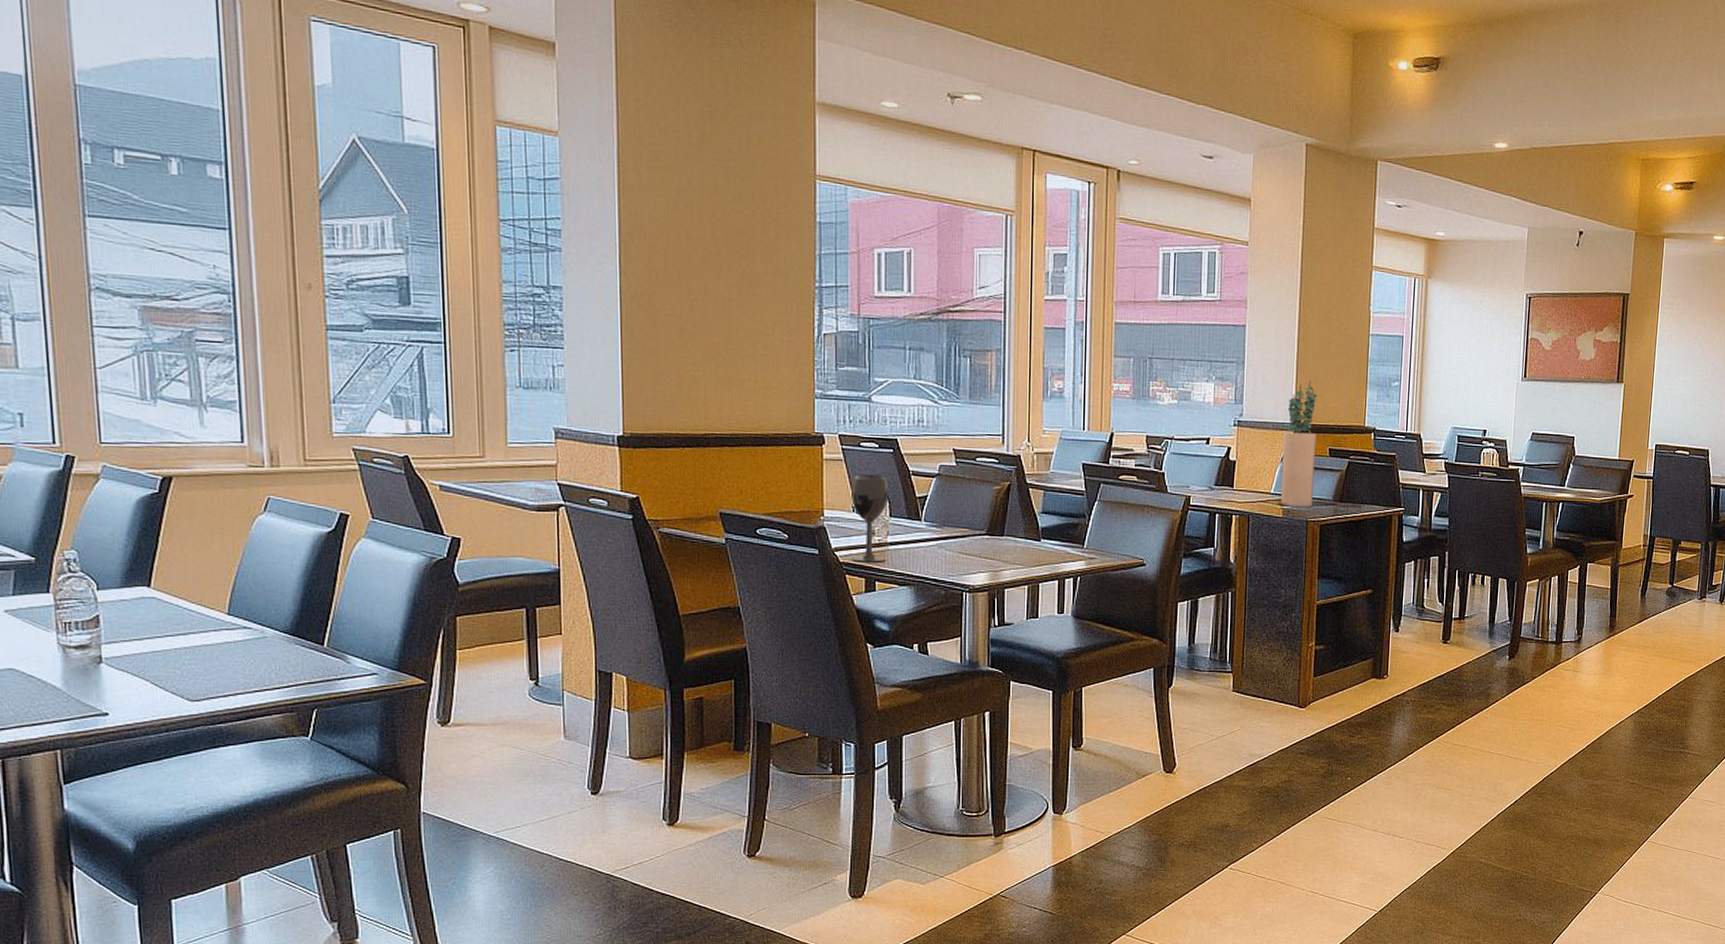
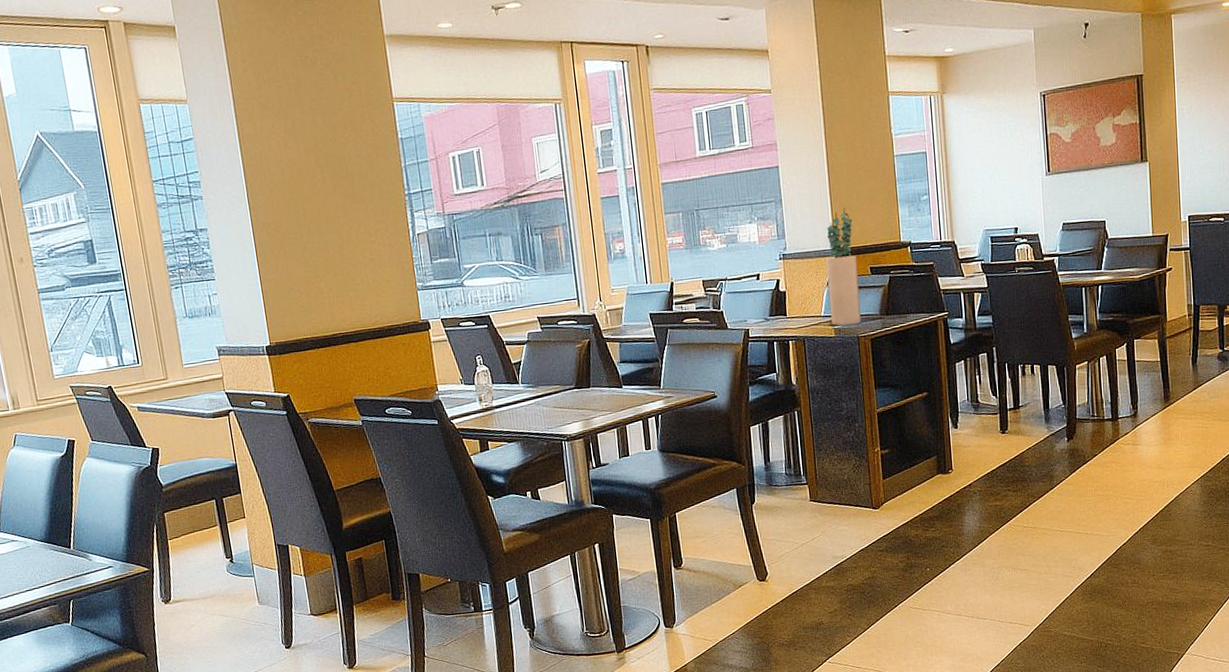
wine glass: present [850,474,889,563] -> none [457,348,494,427]

